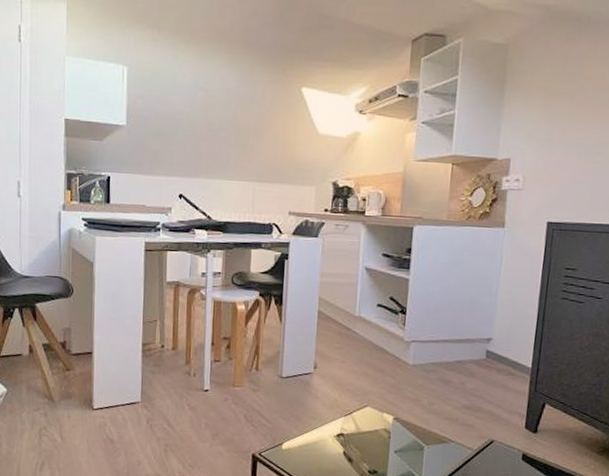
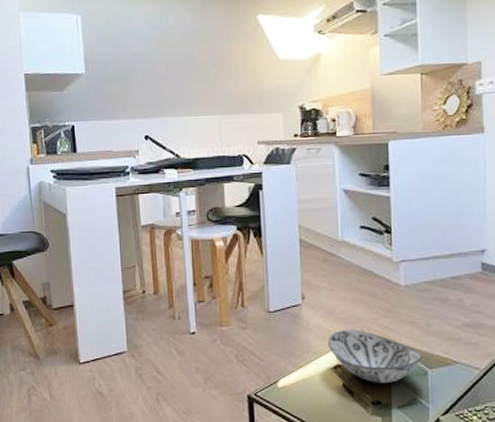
decorative bowl: none [334,401,422,455] -> present [328,329,423,384]

